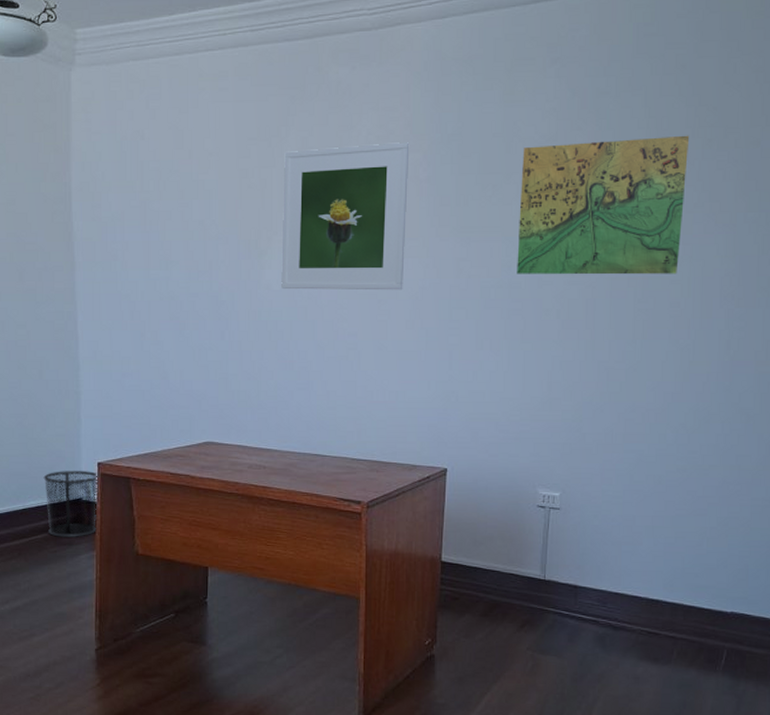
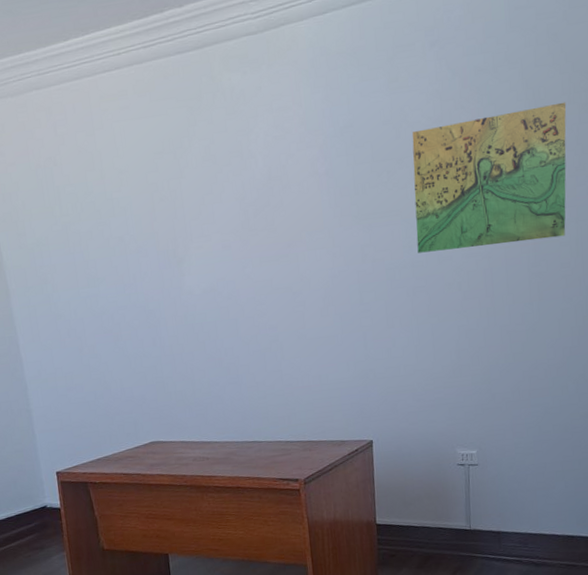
waste bin: present [43,471,99,537] -> none [9,480,64,543]
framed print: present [281,142,410,290] -> none [189,139,315,292]

